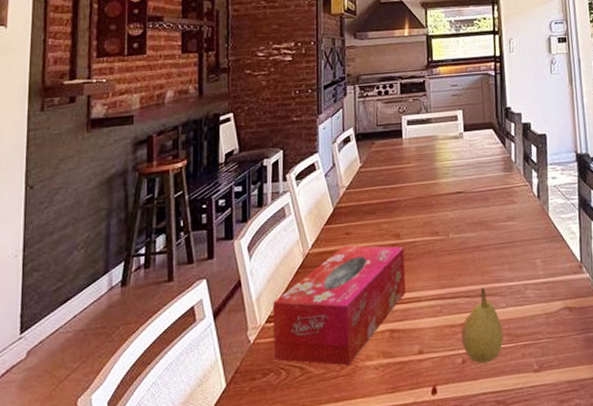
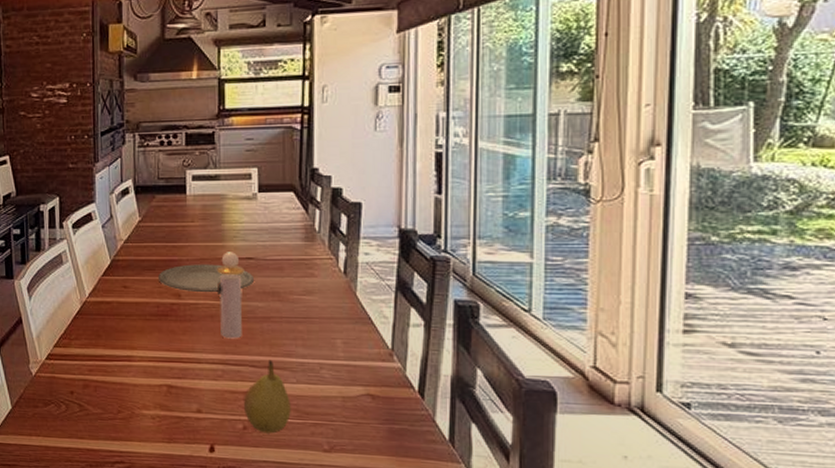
tissue box: present [272,245,406,366] -> none [52,298,186,410]
plate: none [379,201,464,231] -> present [159,264,254,293]
perfume bottle: none [432,188,457,273] -> present [217,252,245,339]

